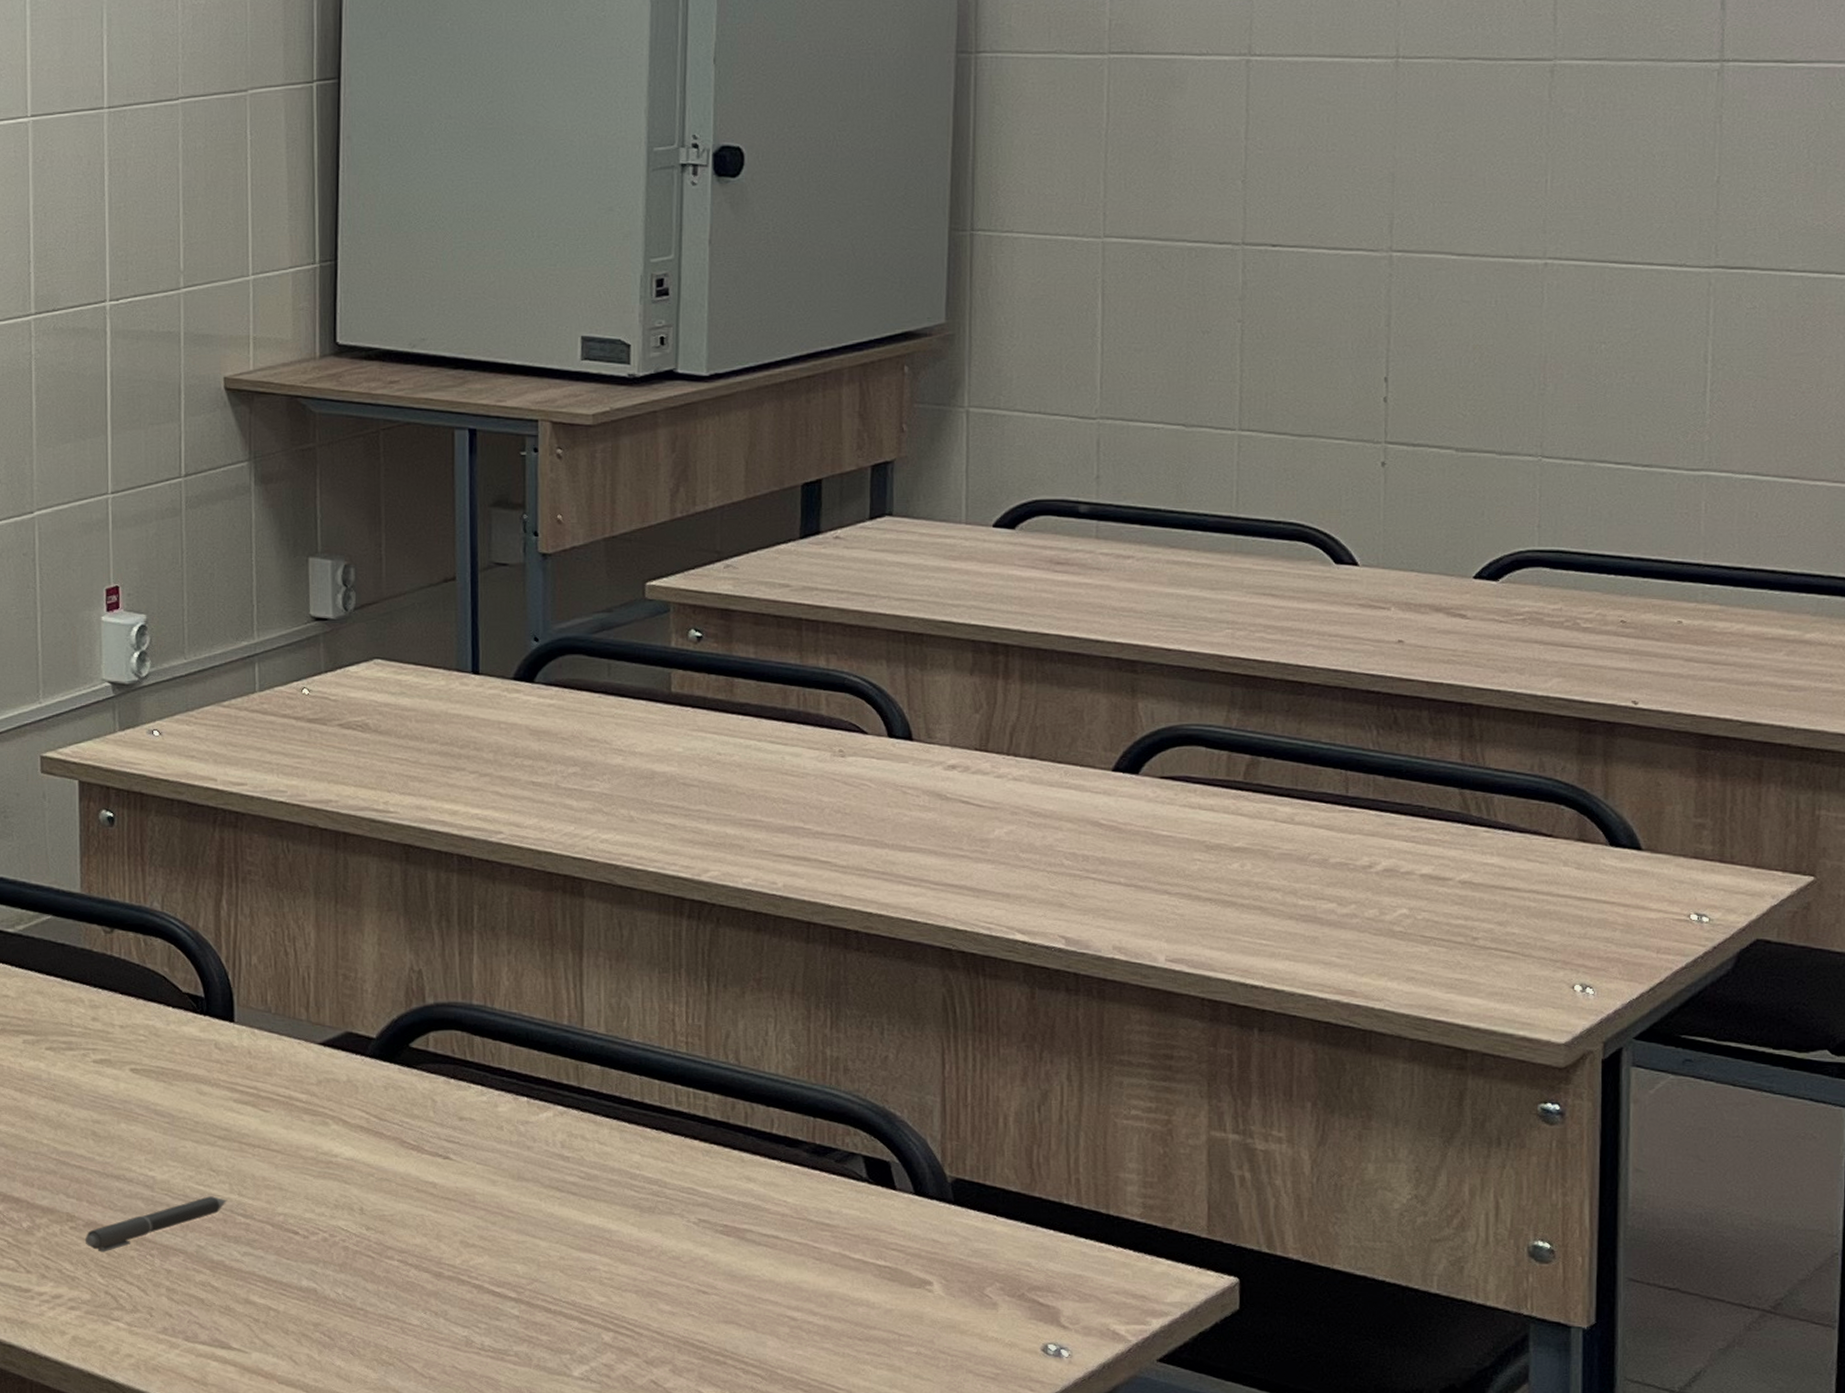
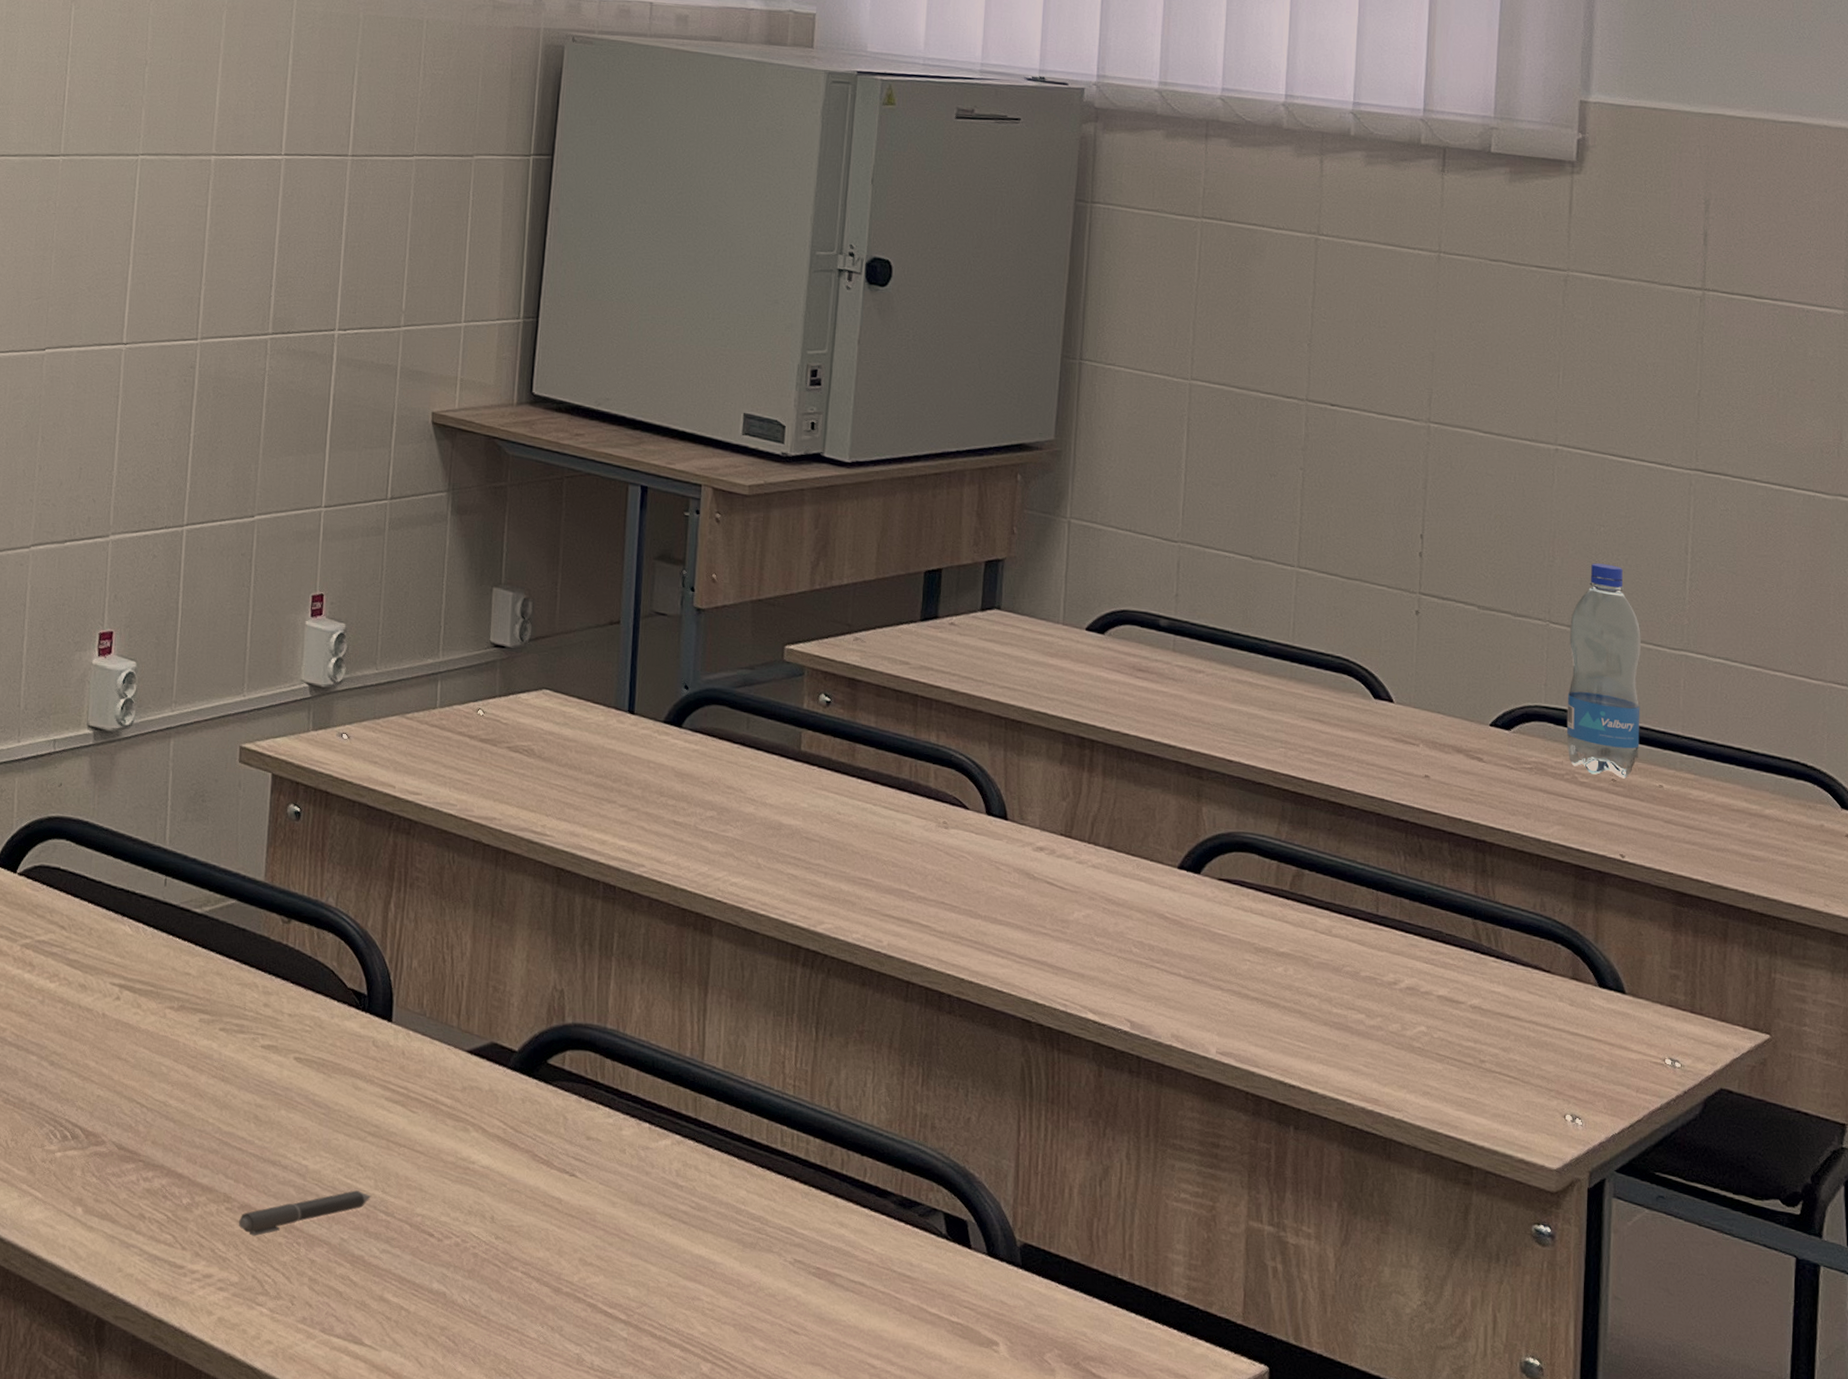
bottle: none [1565,385,1653,619] -> present [1566,563,1641,779]

